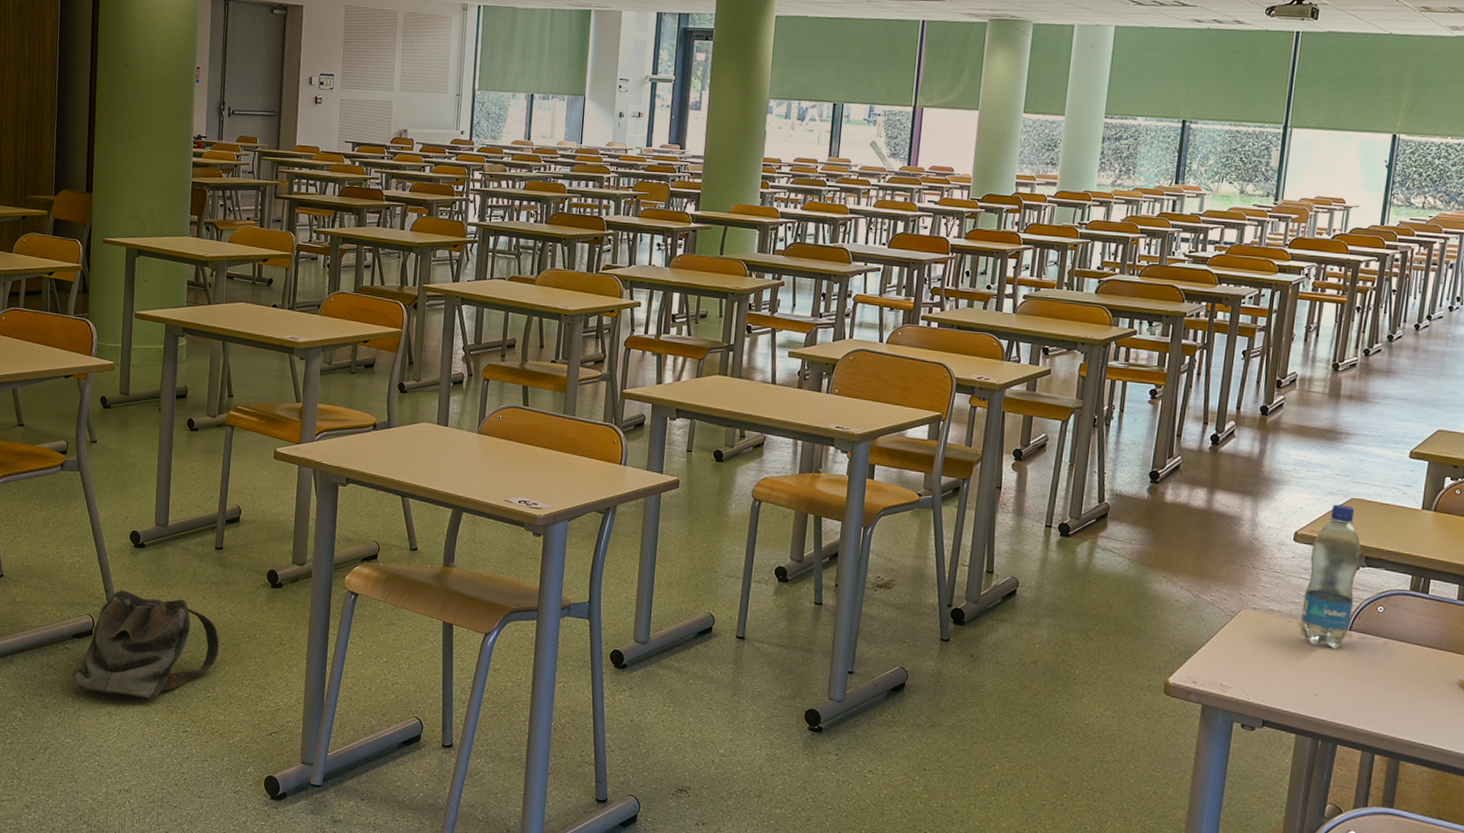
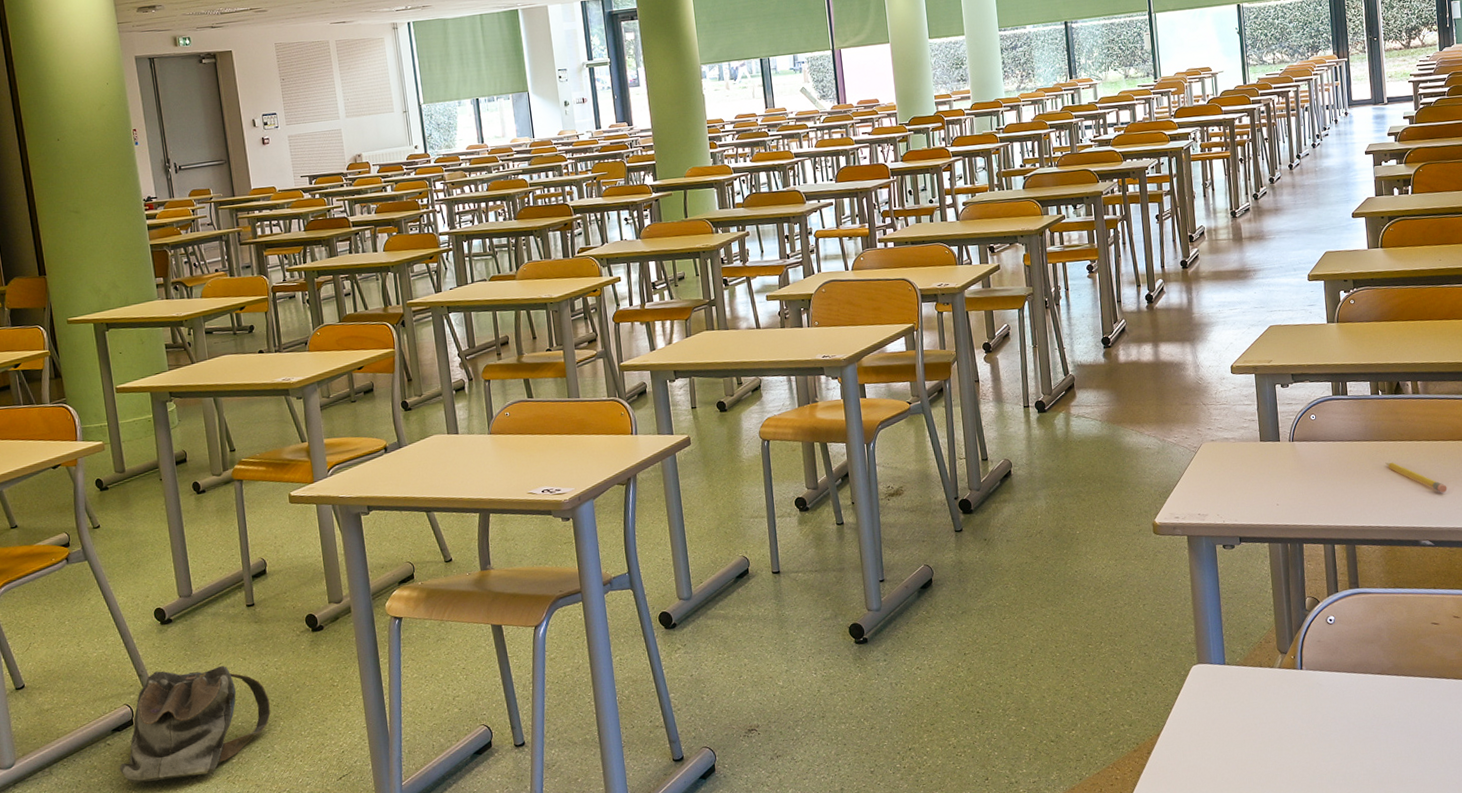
bottle: present [1300,504,1362,649] -> none [1247,333,1292,461]

